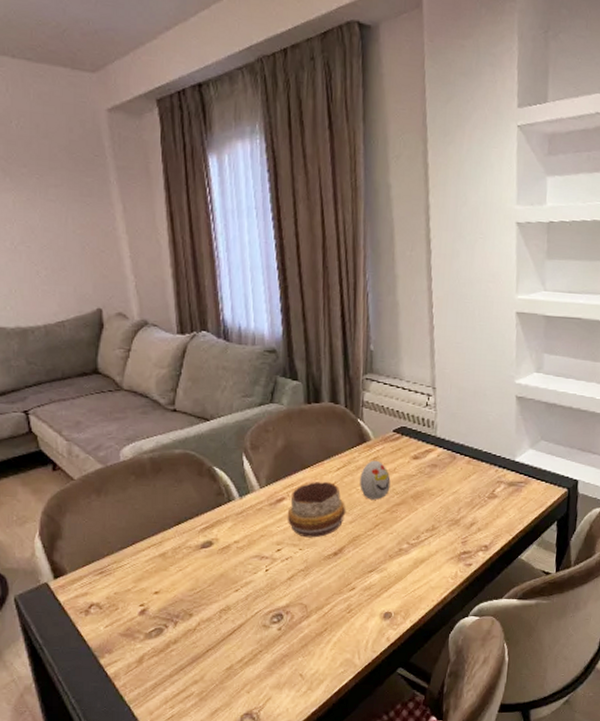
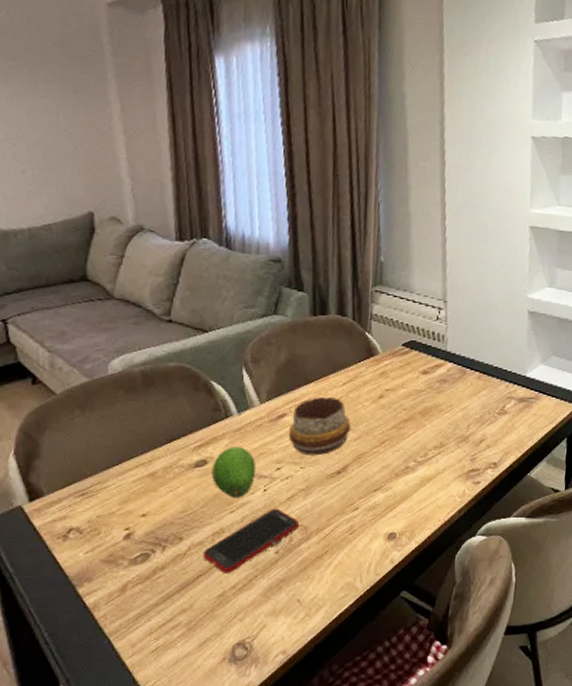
cell phone: none [212,587,300,648] -> present [203,508,300,573]
fruit: none [217,529,258,578] -> present [211,447,257,498]
decorative egg: present [360,460,391,500] -> none [366,375,399,416]

